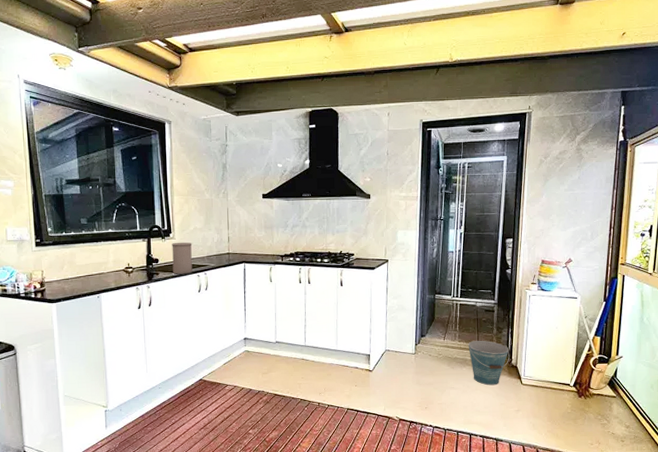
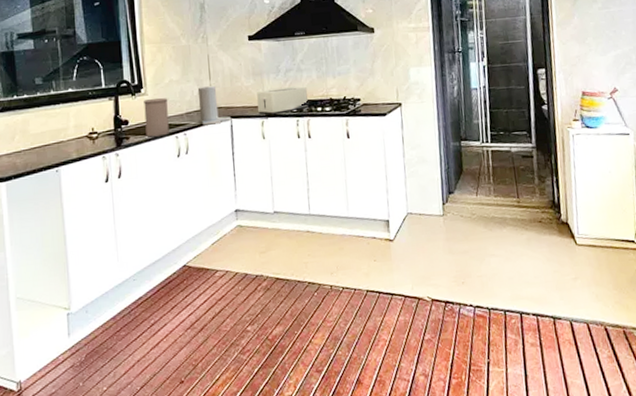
paper towel: none [217,235,245,267] -> present [198,86,232,126]
toaster: none [266,240,310,263] -> present [257,86,308,115]
bucket: present [468,341,510,386] -> none [506,193,559,249]

